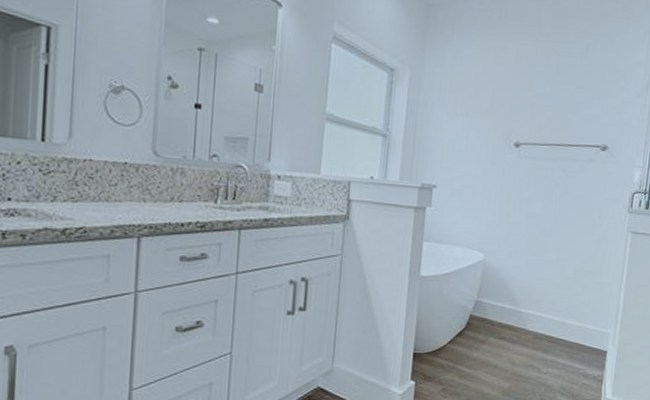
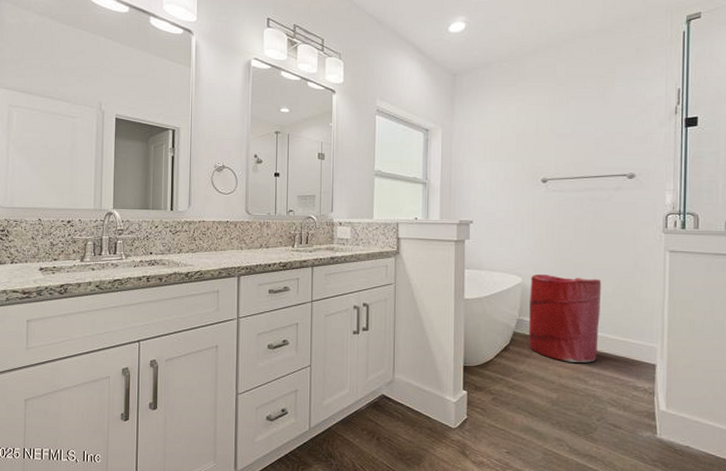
laundry hamper: none [485,250,565,349] -> present [529,273,602,363]

